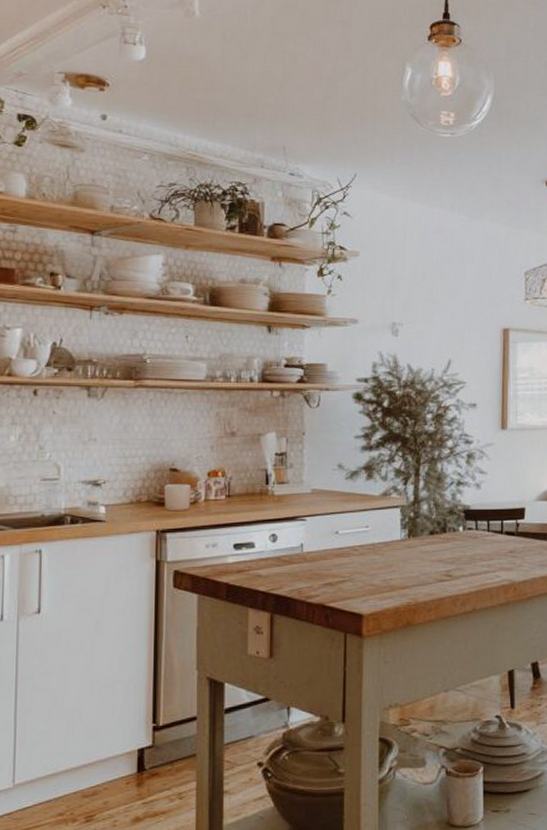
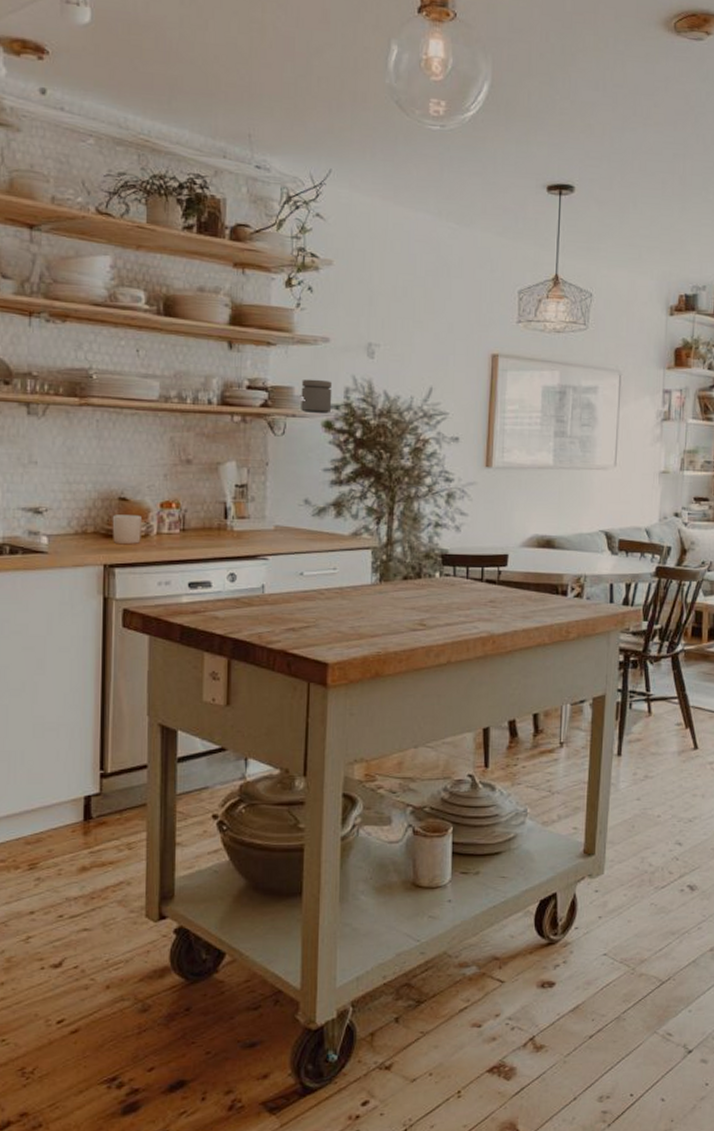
jar: none [333,356,361,386] -> present [301,379,333,413]

